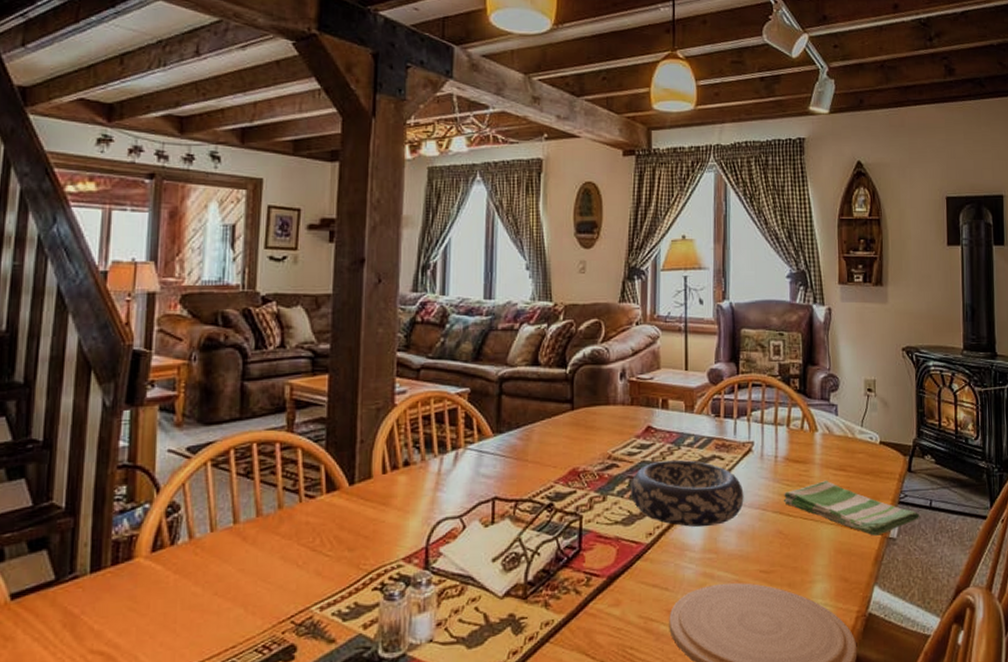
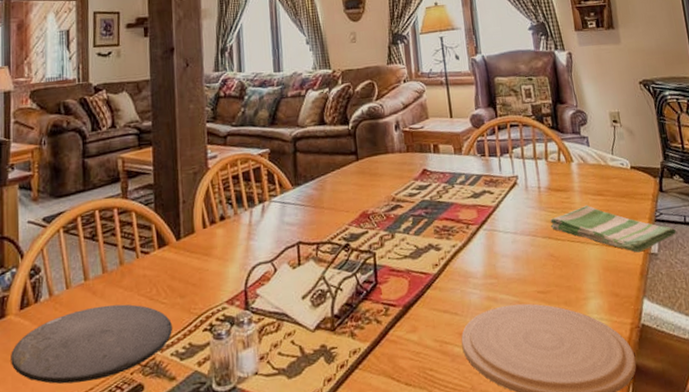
plate: none [136,553,336,640] -> present [11,304,172,384]
decorative bowl: present [631,459,744,527] -> none [414,196,516,256]

